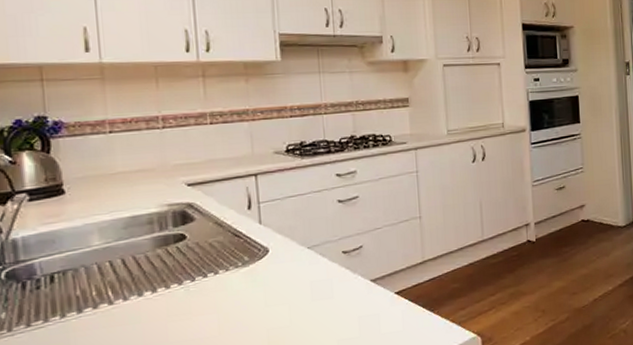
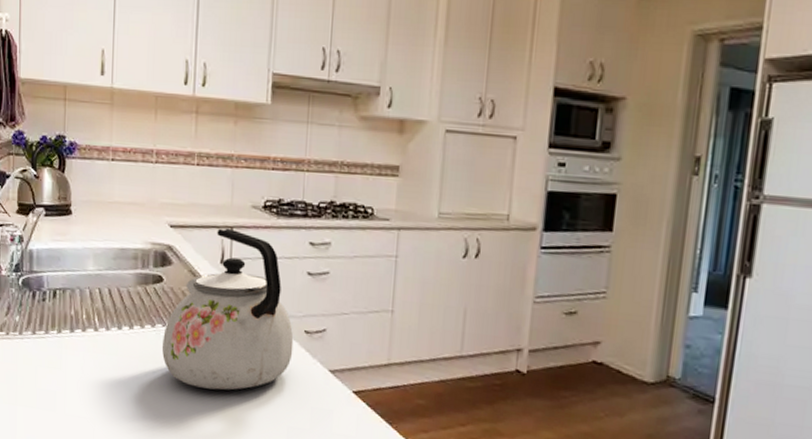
kettle: none [192,175,334,331] -> present [161,228,294,390]

